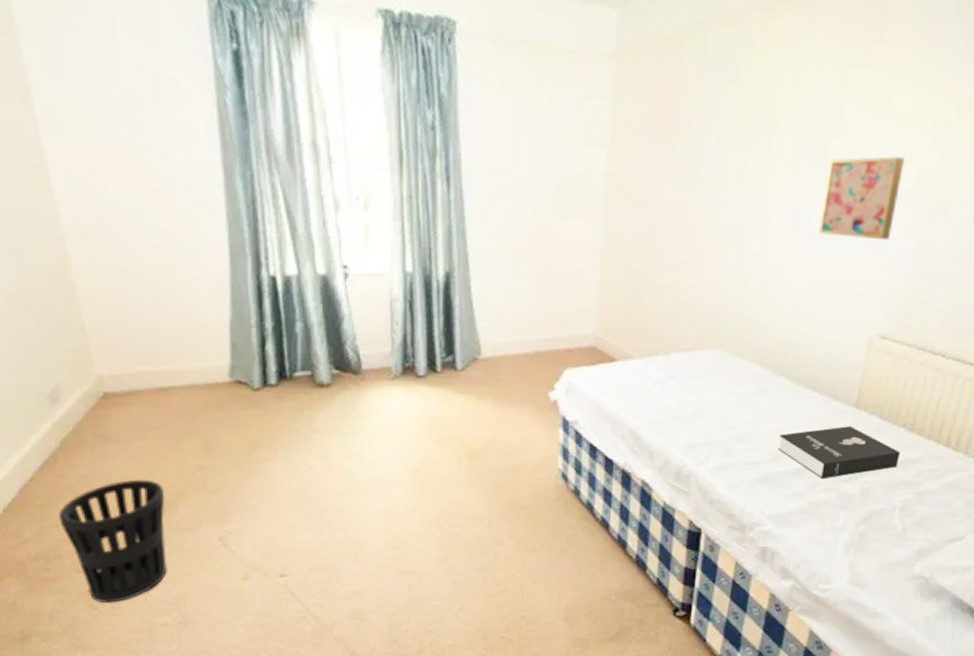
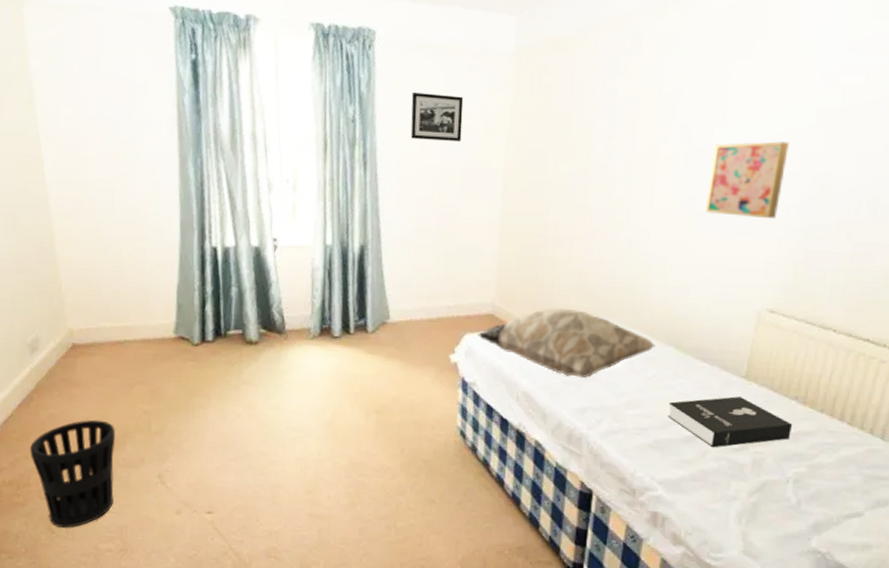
picture frame: none [499,94,560,153] -> present [410,91,464,141]
decorative pillow: none [578,337,766,413] -> present [476,307,655,379]

